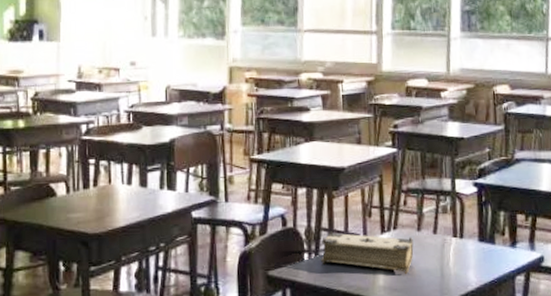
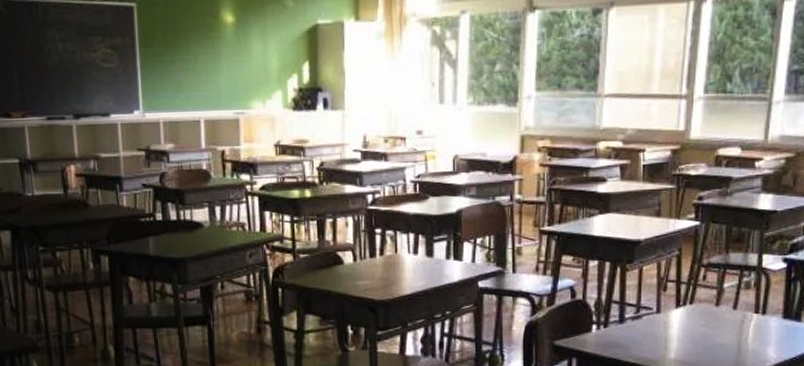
book: present [321,231,414,275] -> none [610,304,710,349]

